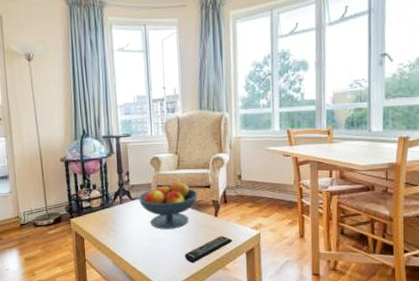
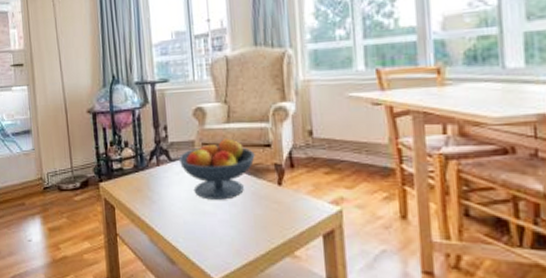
remote control: present [184,235,232,264] -> none [238,211,303,247]

